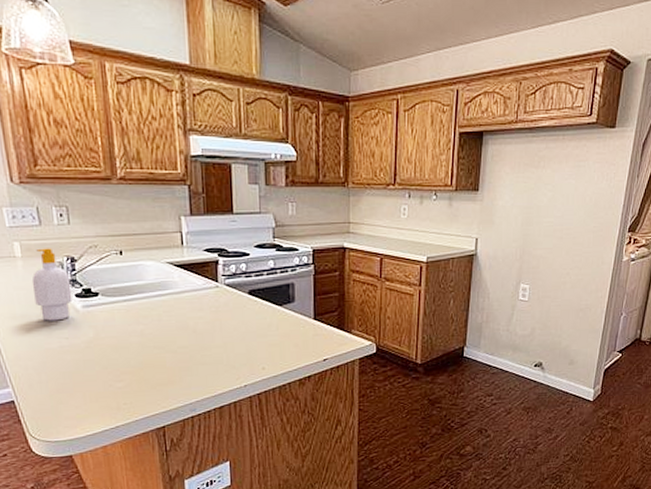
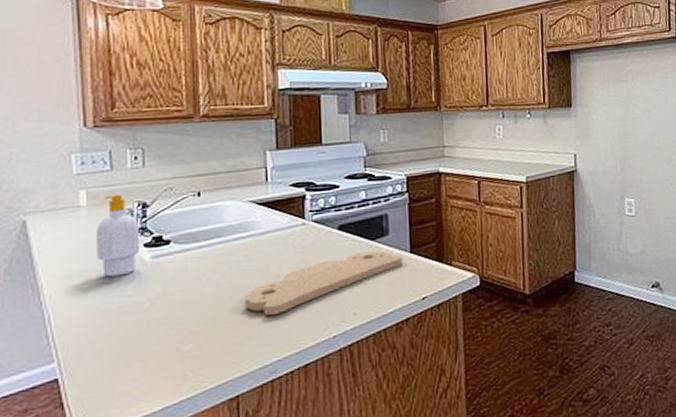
cutting board: none [167,316,306,365] -> present [245,251,402,316]

